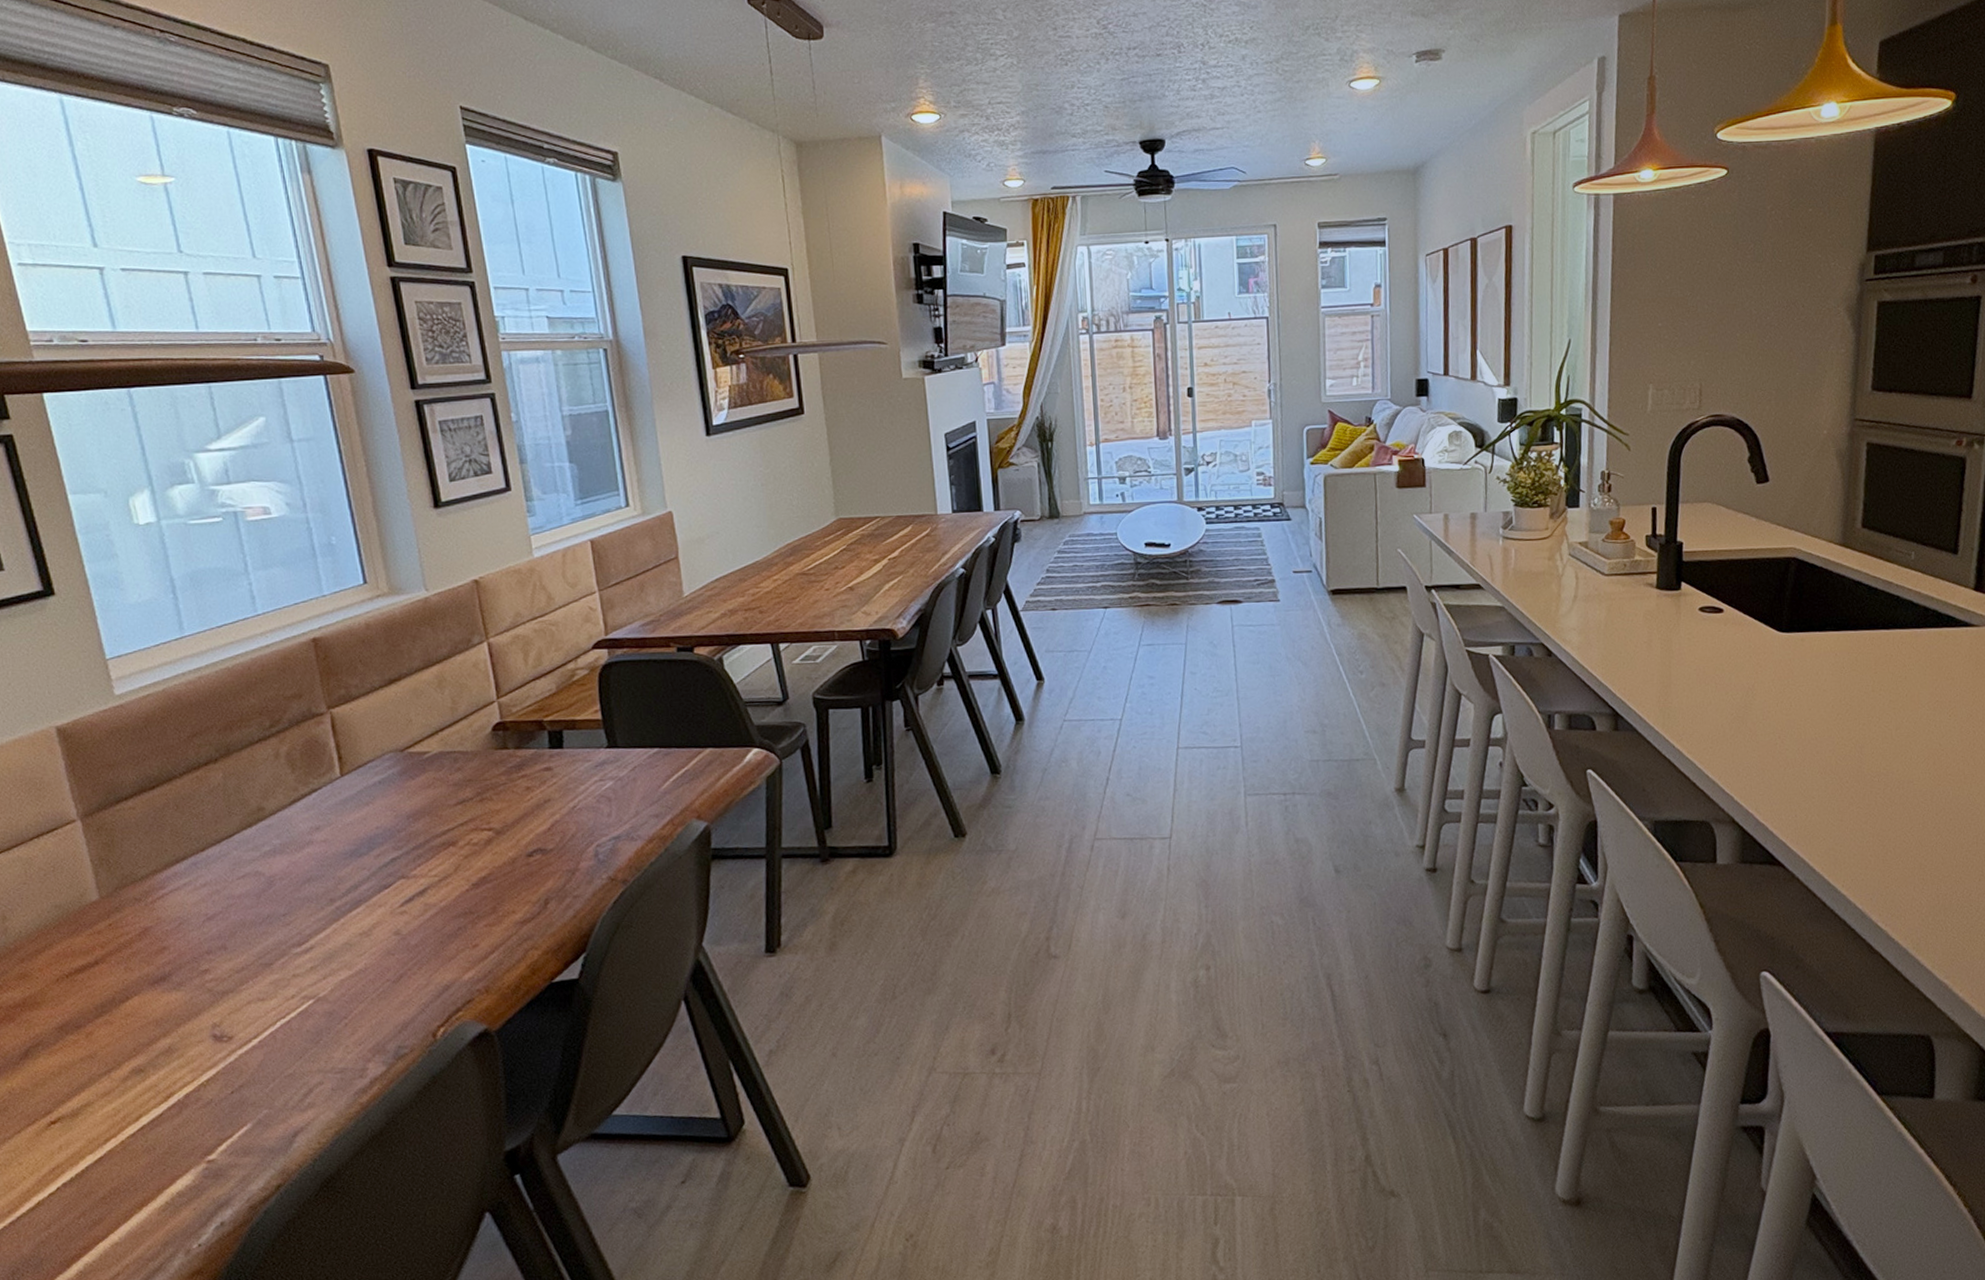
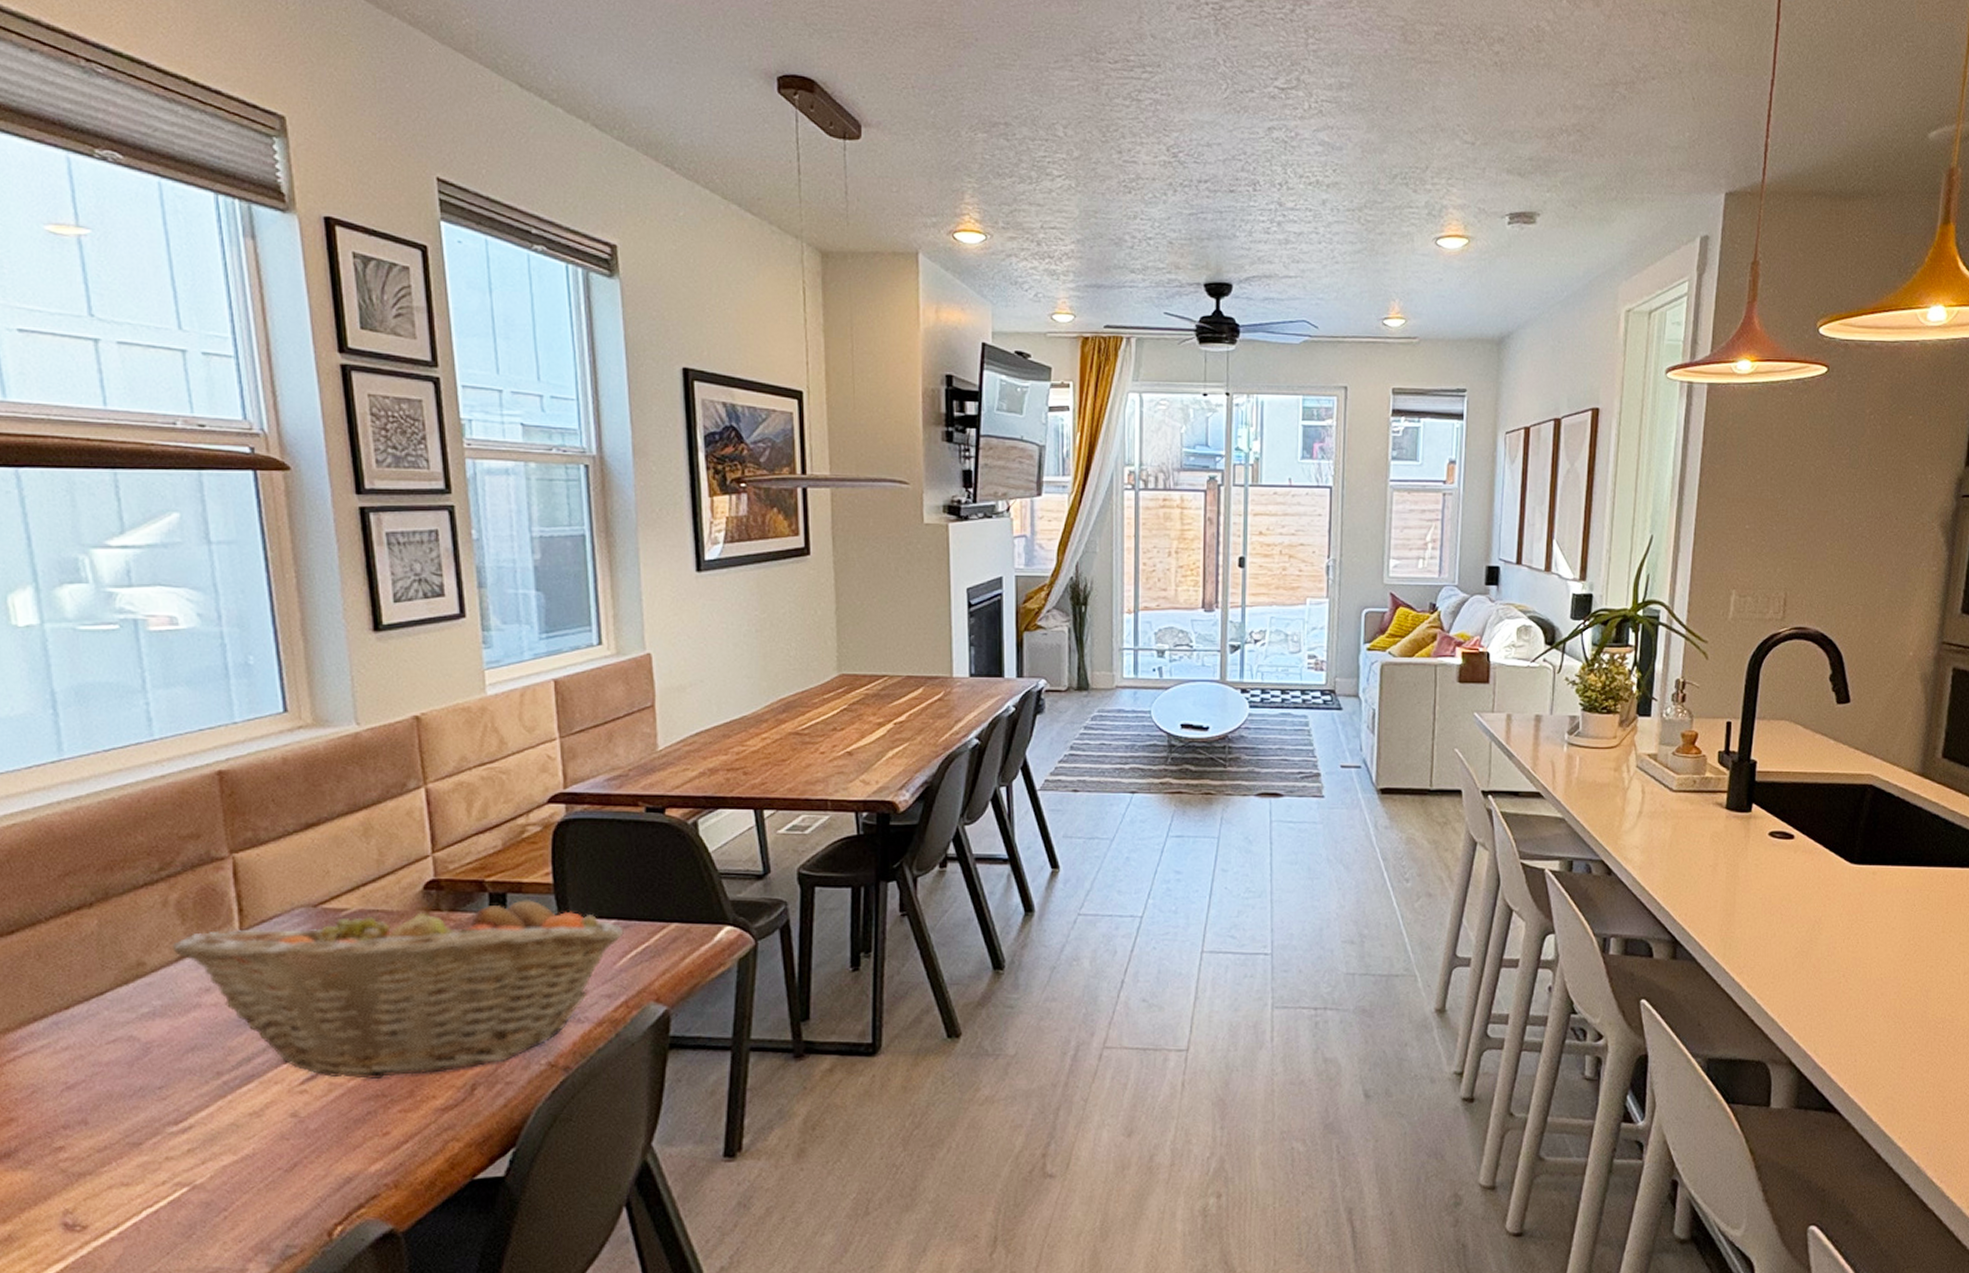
fruit basket: none [285,732,666,899] -> present [172,892,624,1079]

